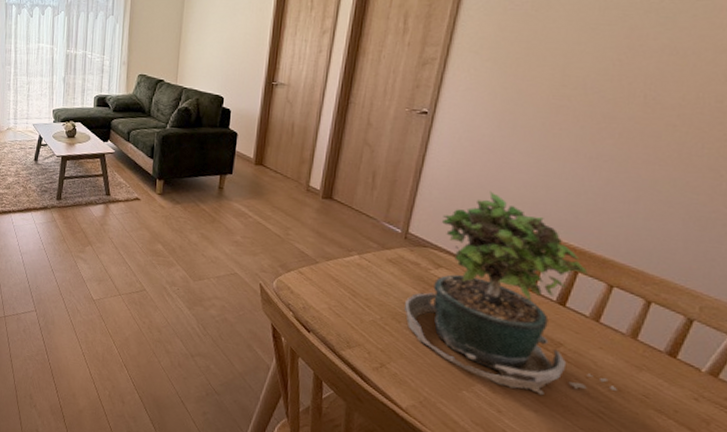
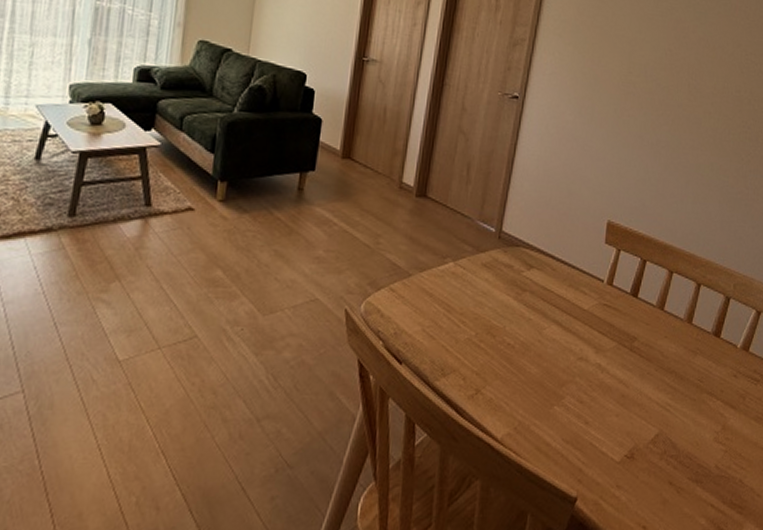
potted plant: present [404,191,618,396] -> none [498,181,680,397]

